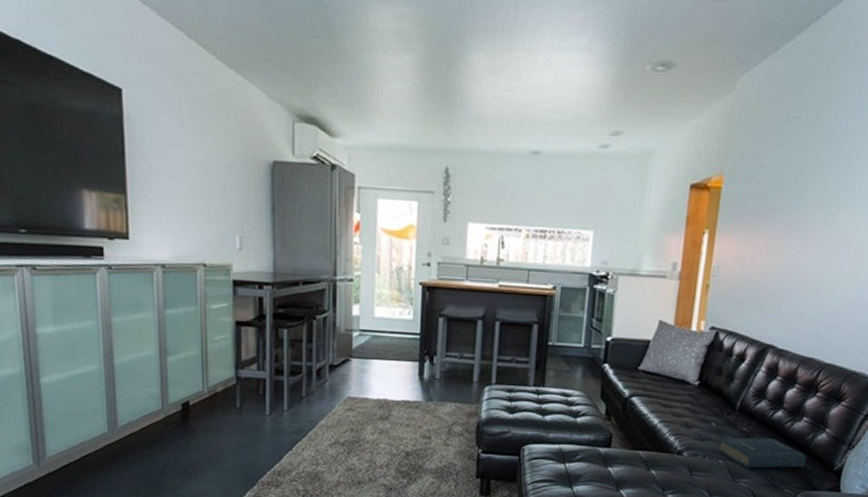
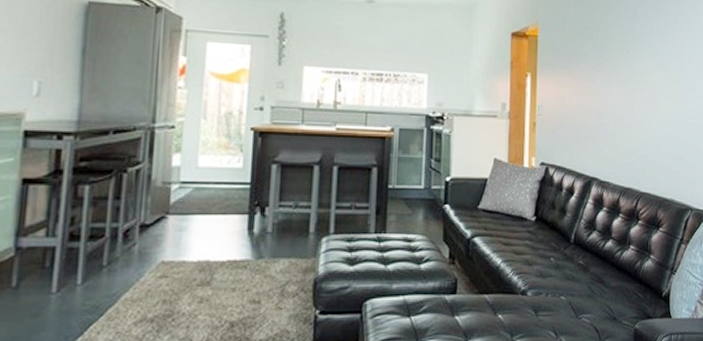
hardback book: present [718,437,807,469] -> none [560,269,638,302]

